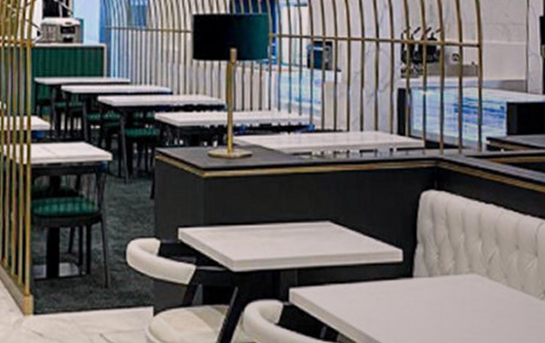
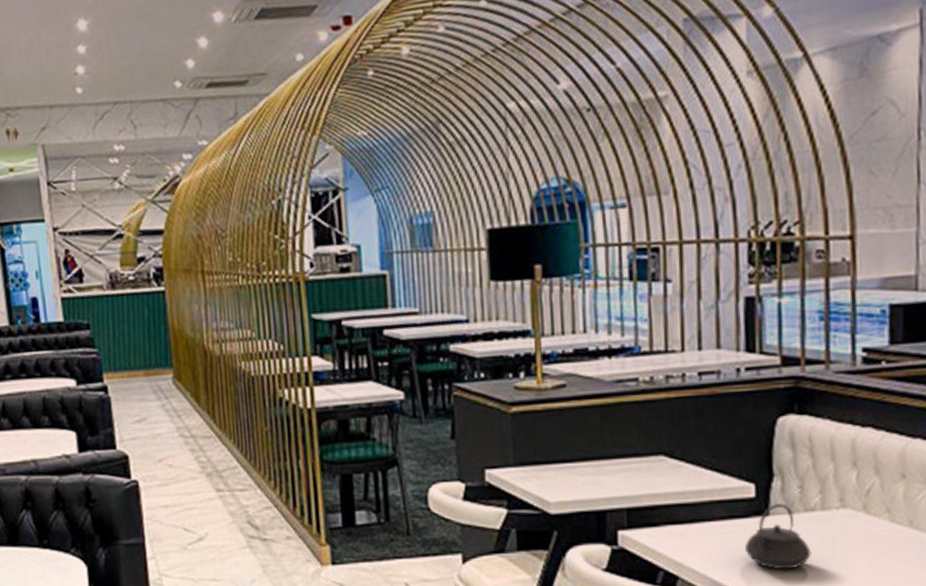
teapot: none [393,268,446,327] -> present [744,503,811,570]

